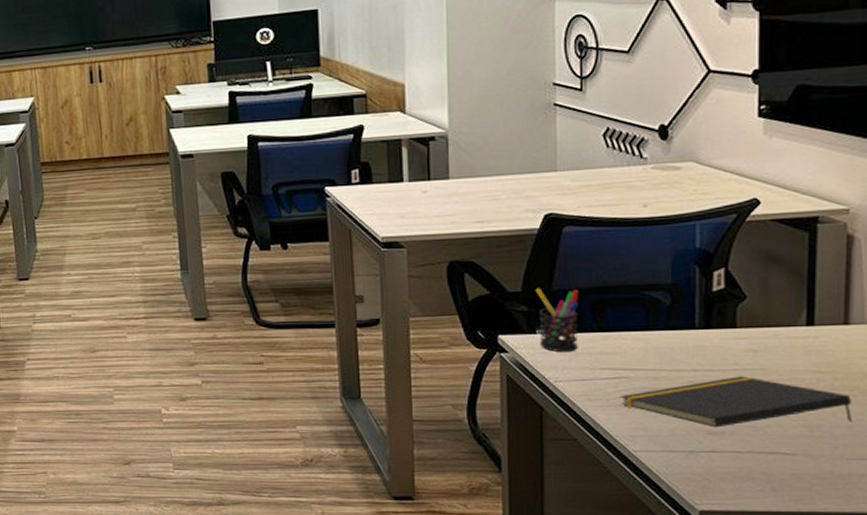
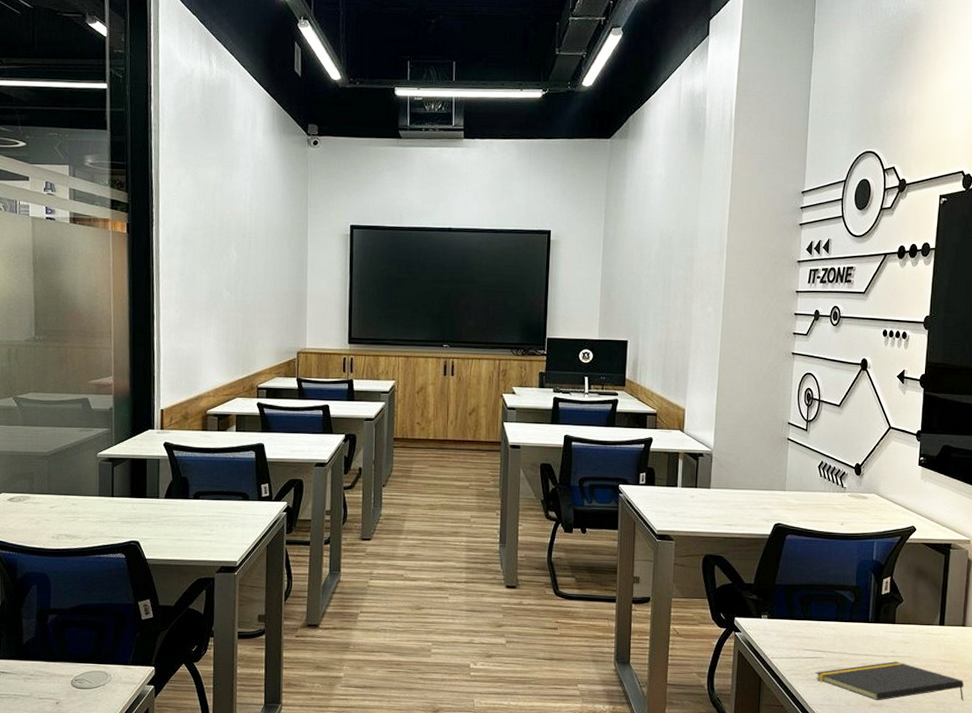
pen holder: present [535,288,580,353] -> none [763,582,794,635]

